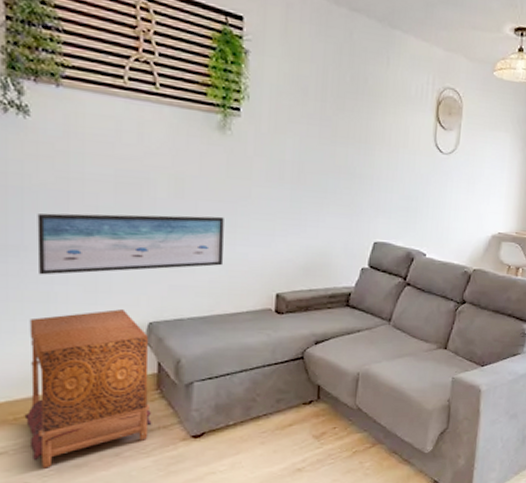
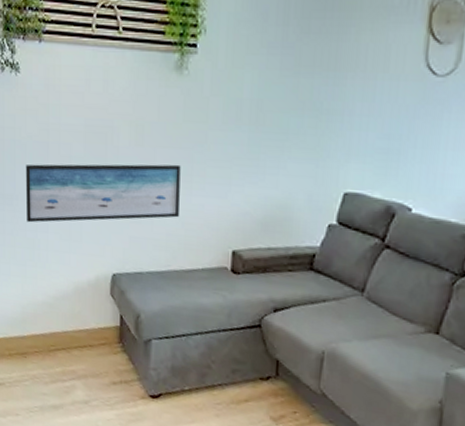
canopy bed: present [24,309,152,469] -> none [16,258,115,404]

